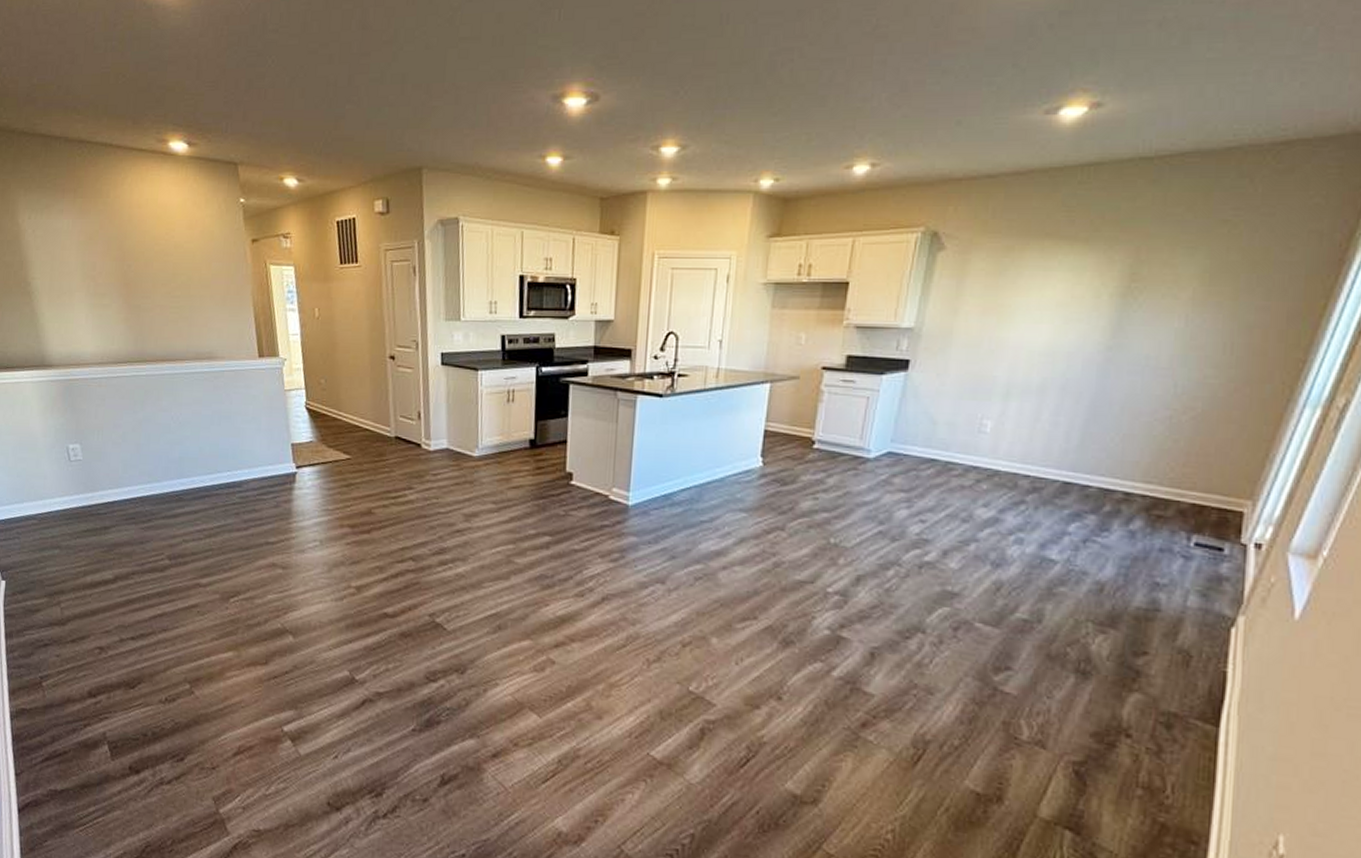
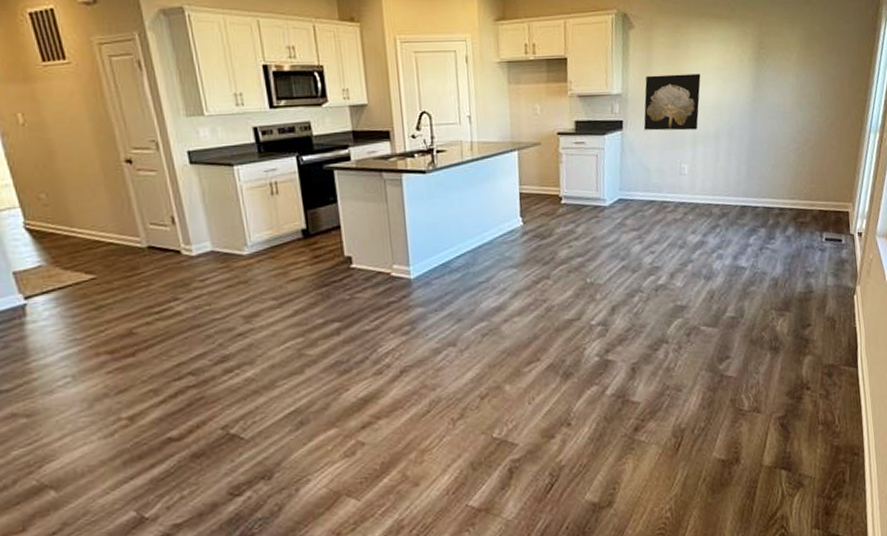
wall art: none [936,308,1031,379] -> present [643,73,701,131]

